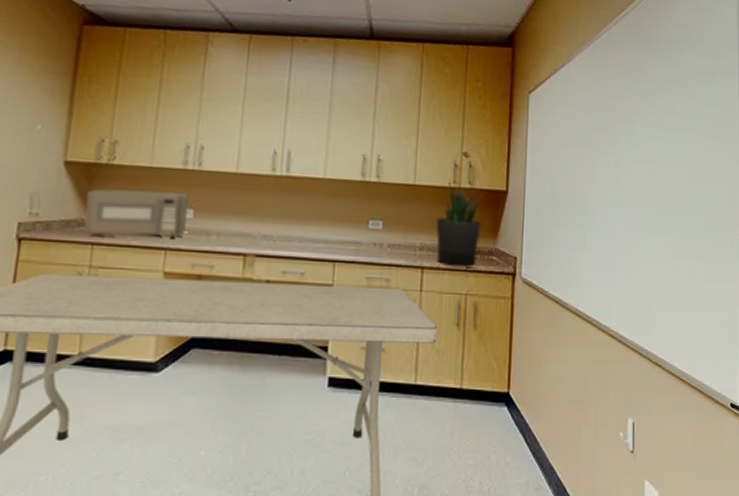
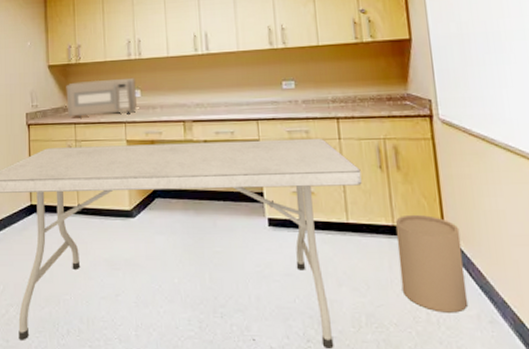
planter: present [436,180,481,269] -> none [344,36,390,116]
trash can: none [459,377,523,481] -> present [395,214,468,313]

